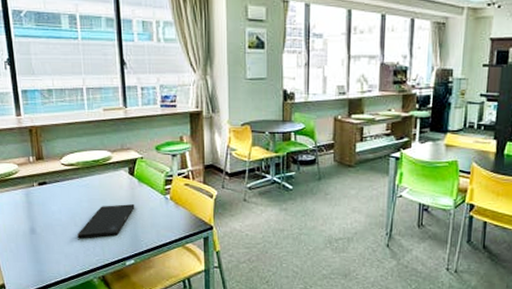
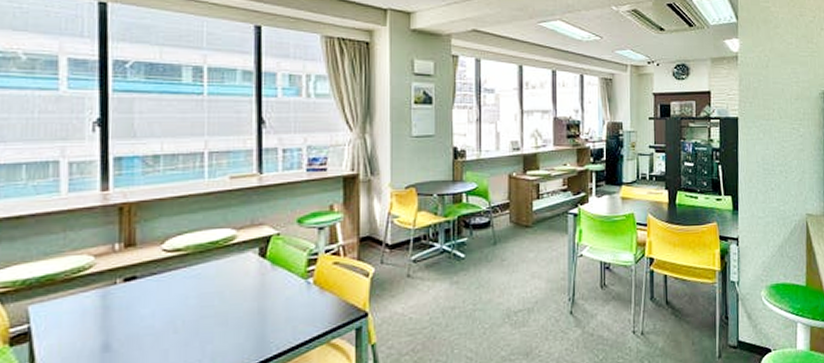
smartphone: present [77,204,135,239] -> none [177,295,264,351]

